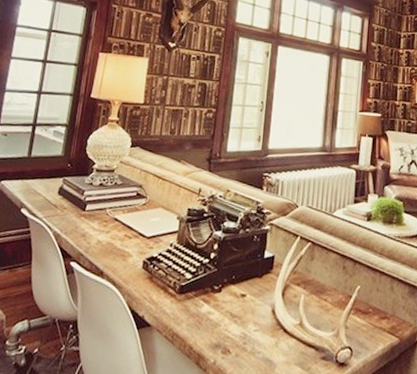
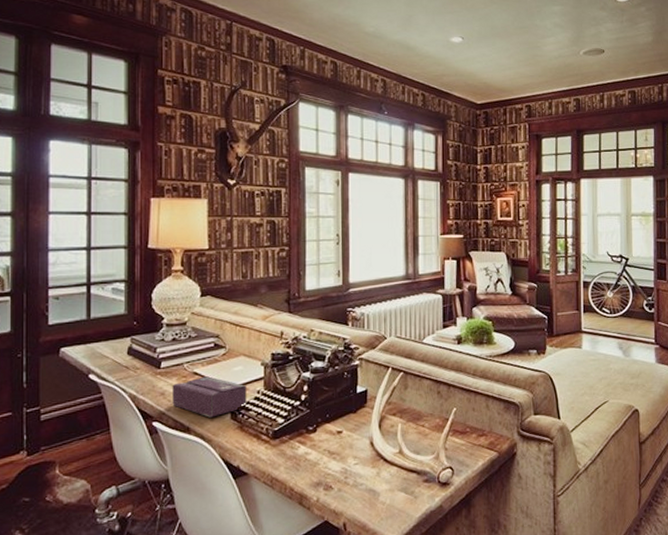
tissue box: none [91,223,161,265] -> present [172,376,247,418]

